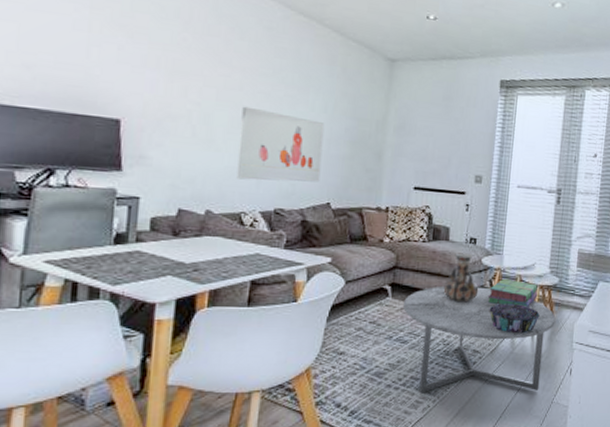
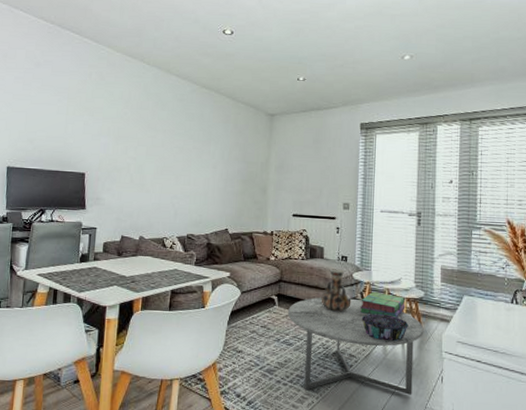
wall art: present [236,106,325,182] -> none [160,158,222,213]

